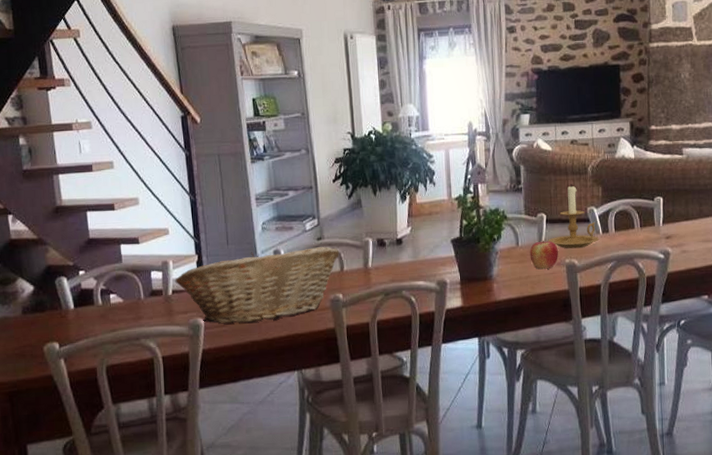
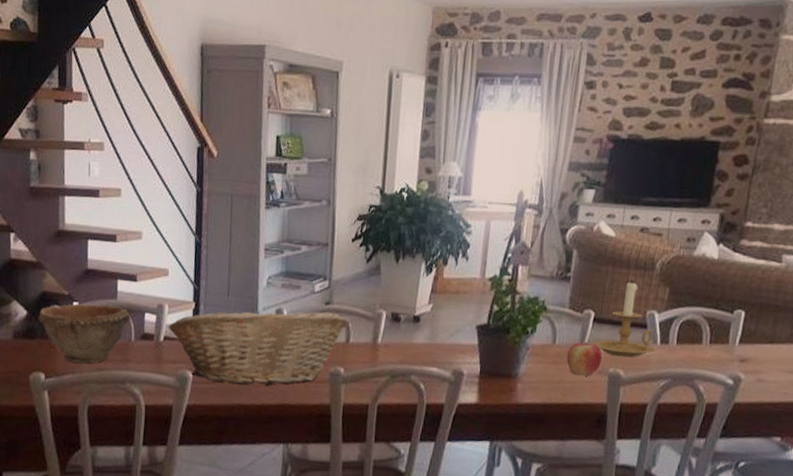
bowl: none [45,268,138,328] -> present [38,303,131,364]

